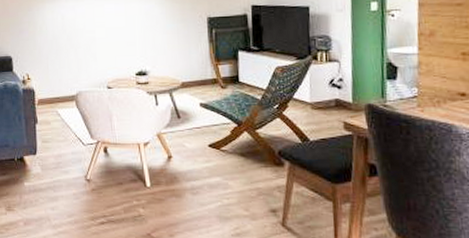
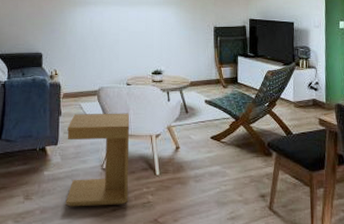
side table: none [45,119,118,219] -> present [65,113,130,207]

